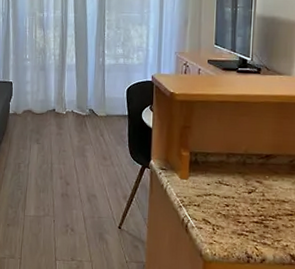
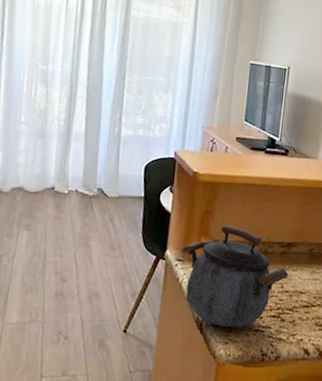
kettle: none [164,138,269,231] -> present [182,224,289,328]

